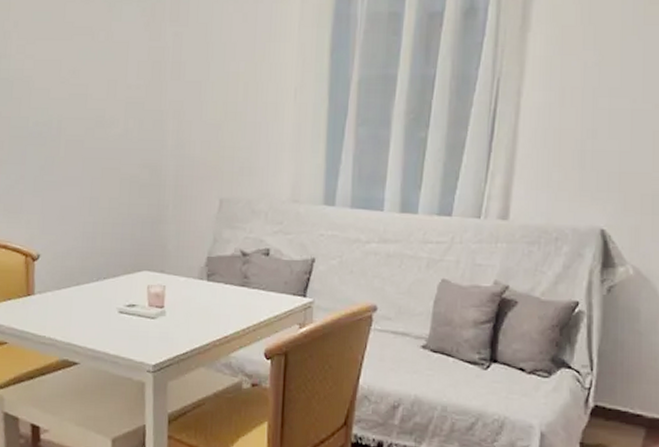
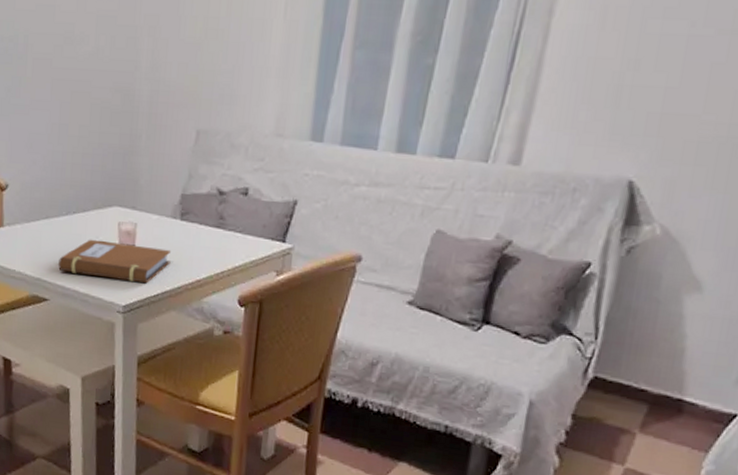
notebook: none [88,302,199,343] -> present [57,239,172,284]

